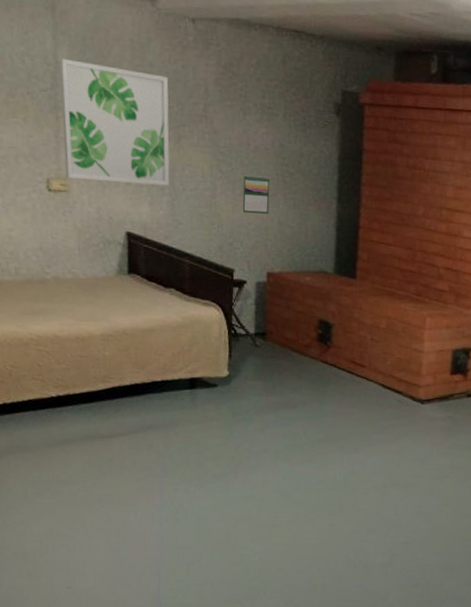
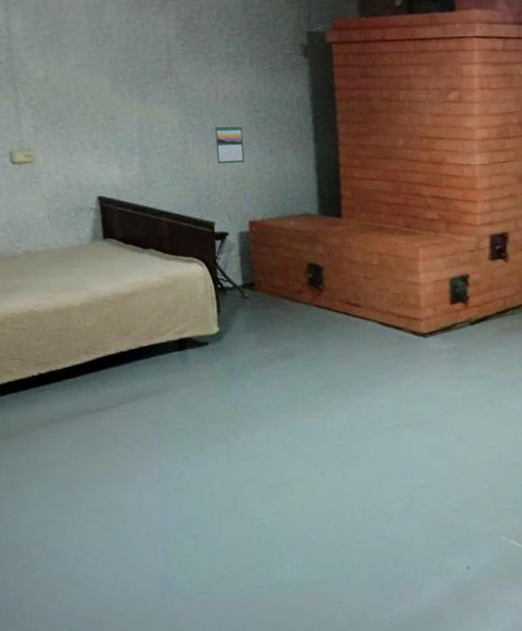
wall art: present [59,58,170,186] -> none [13,30,139,148]

